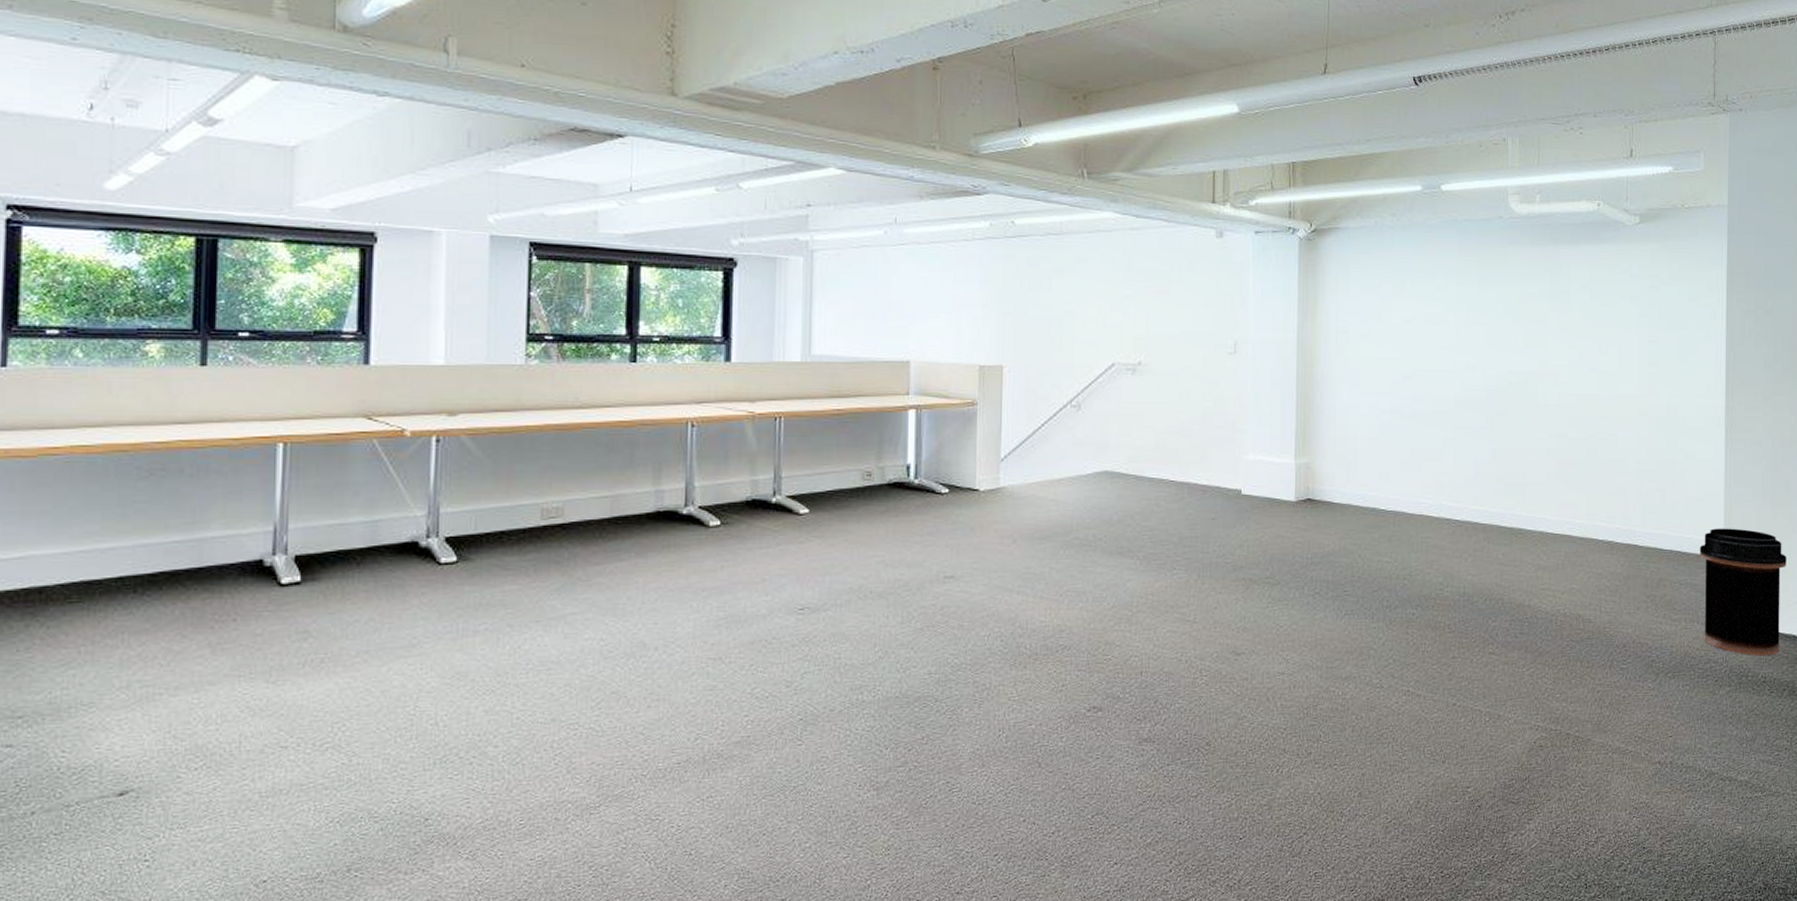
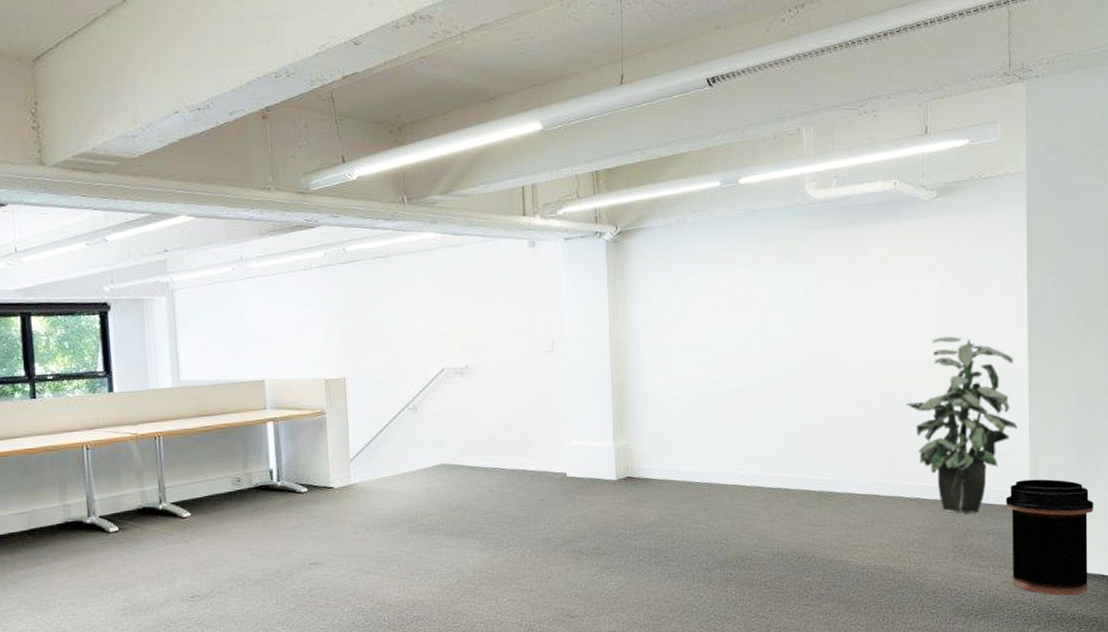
indoor plant: none [1602,369,1713,561] -> present [906,336,1018,513]

